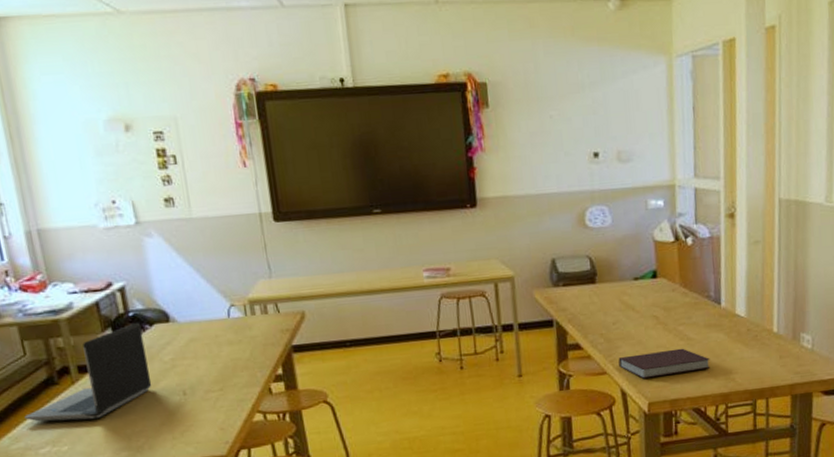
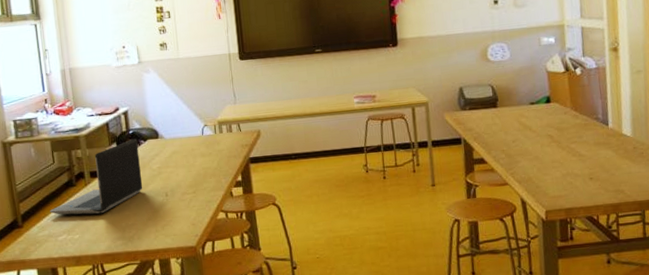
notebook: present [618,348,711,379] -> none [518,163,601,189]

